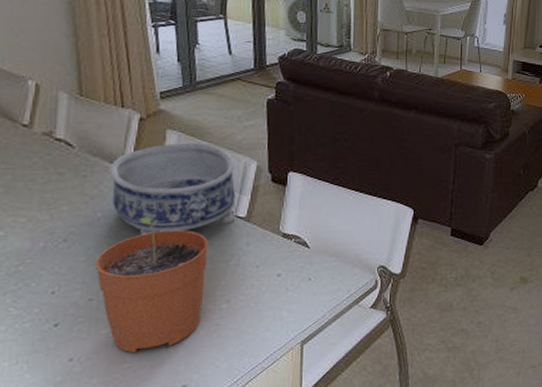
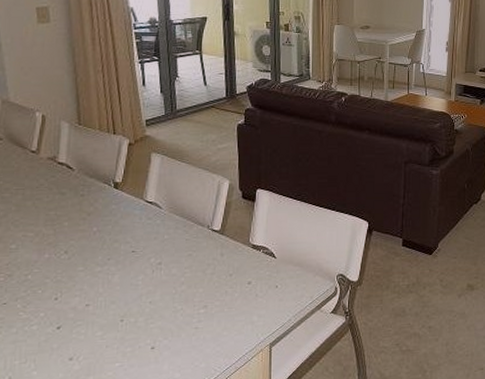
plant pot: present [95,217,208,353] -> none [91,231,188,354]
decorative bowl: present [108,142,236,235] -> none [102,164,211,247]

